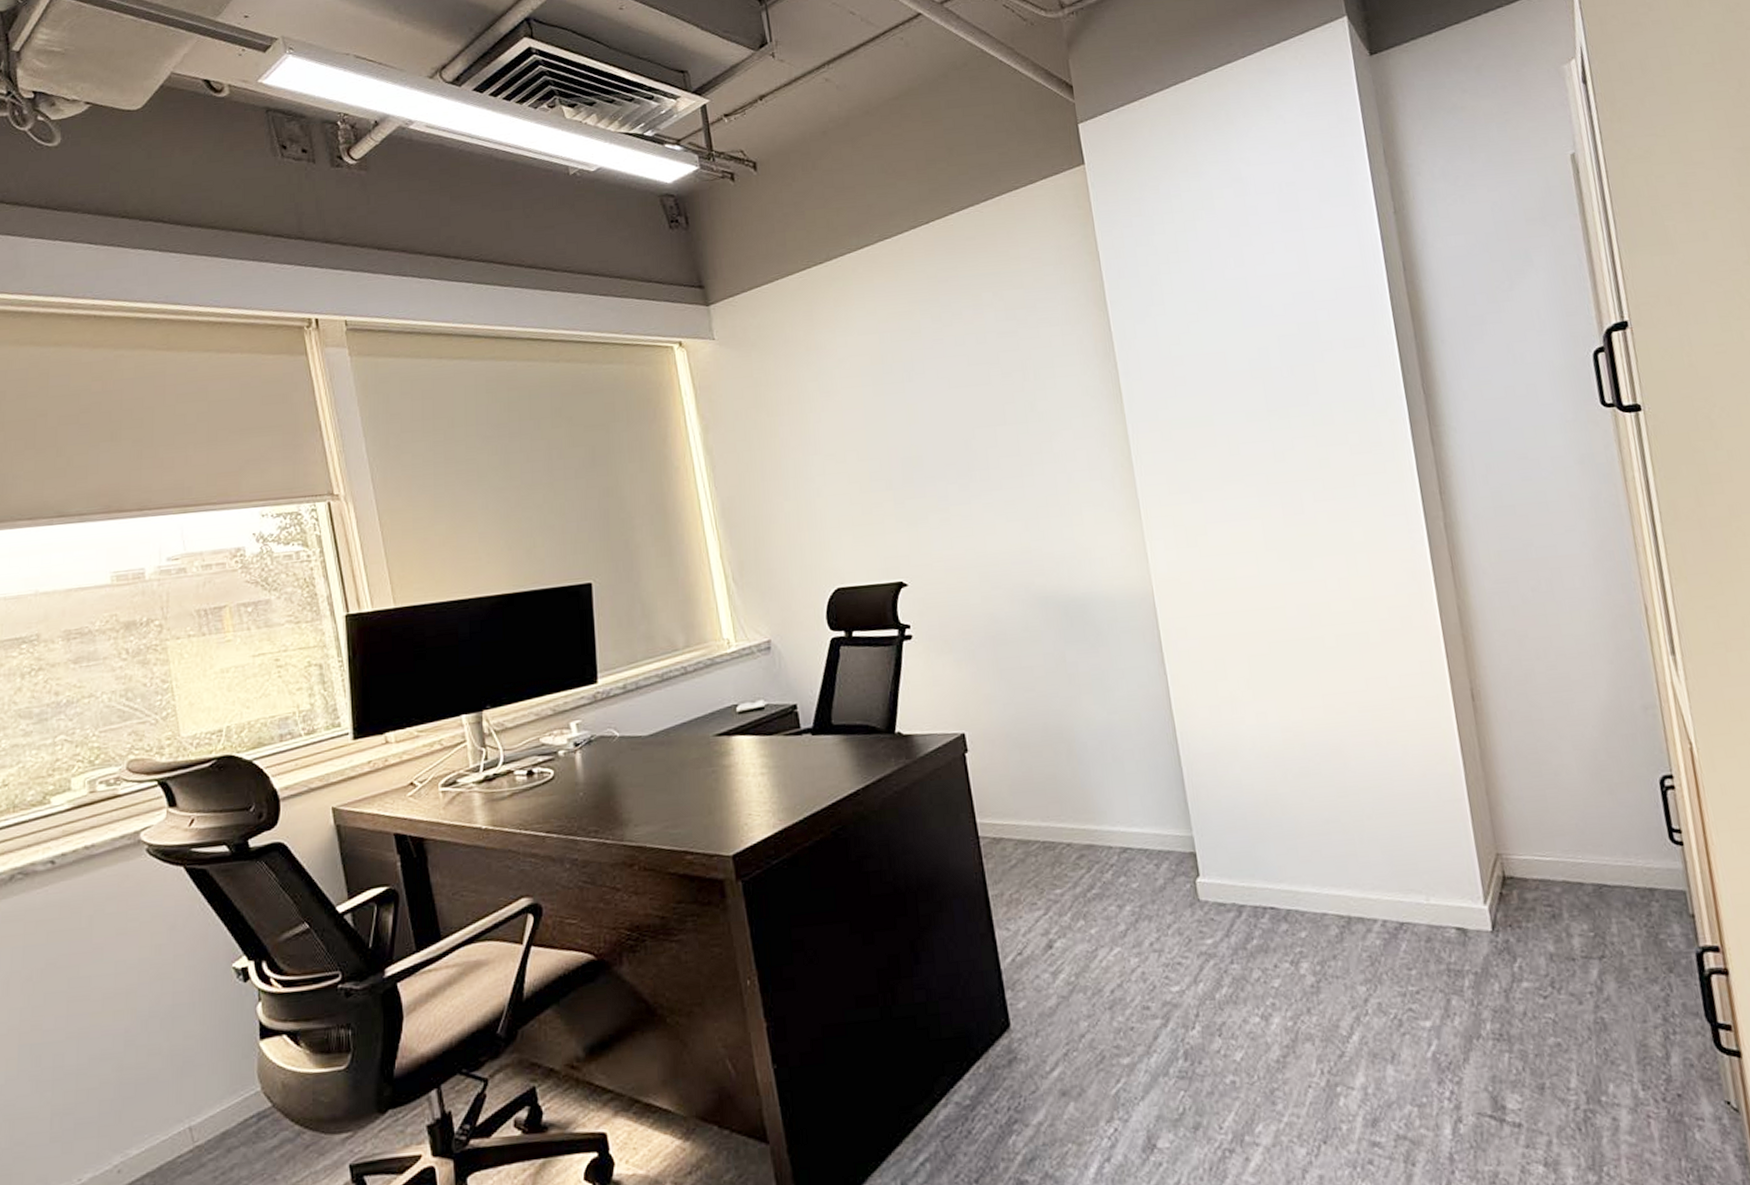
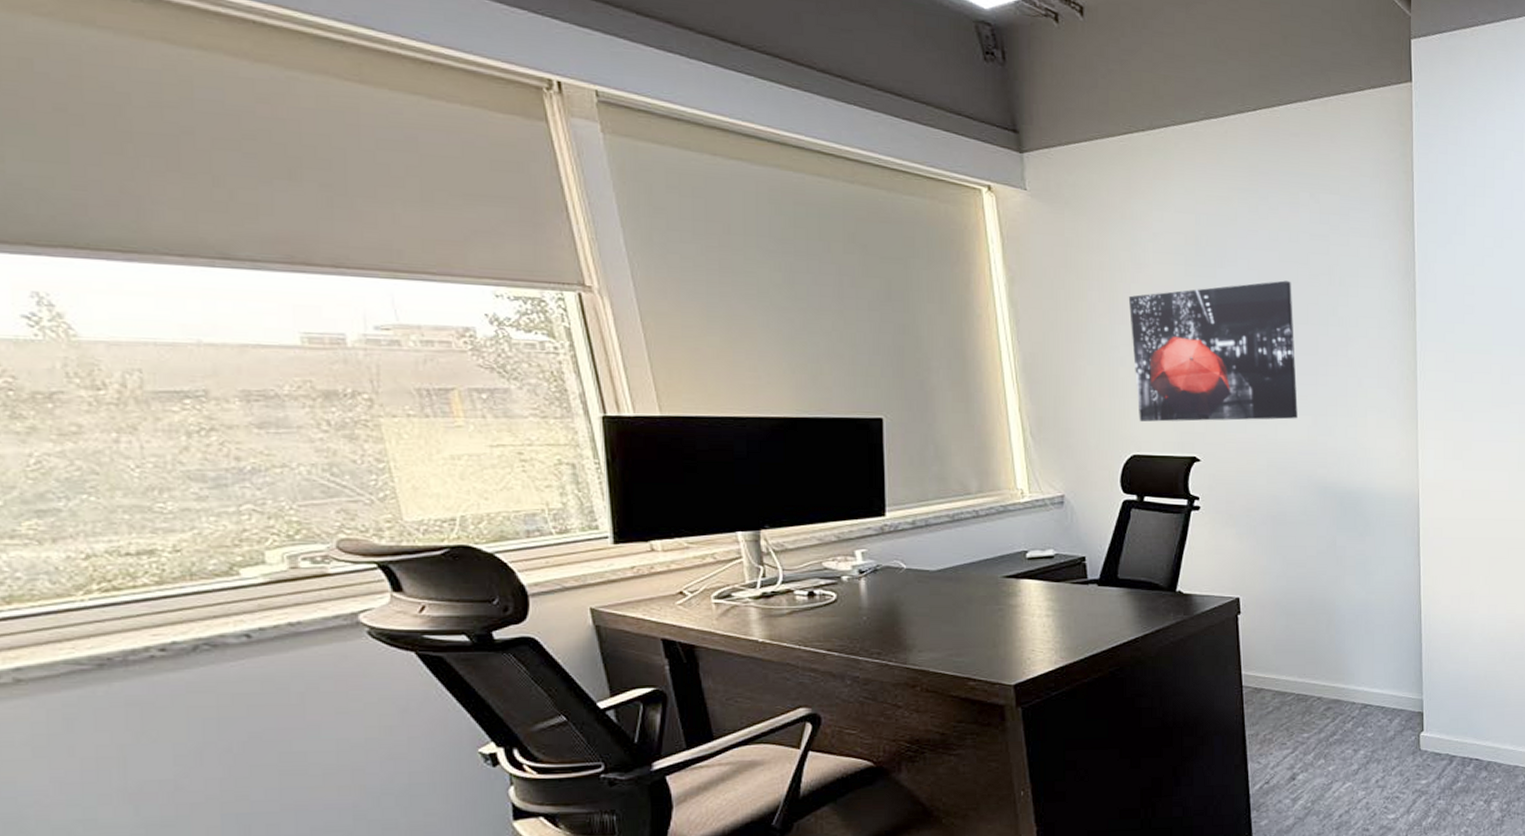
wall art: none [819,383,1007,552] -> present [1128,280,1298,422]

